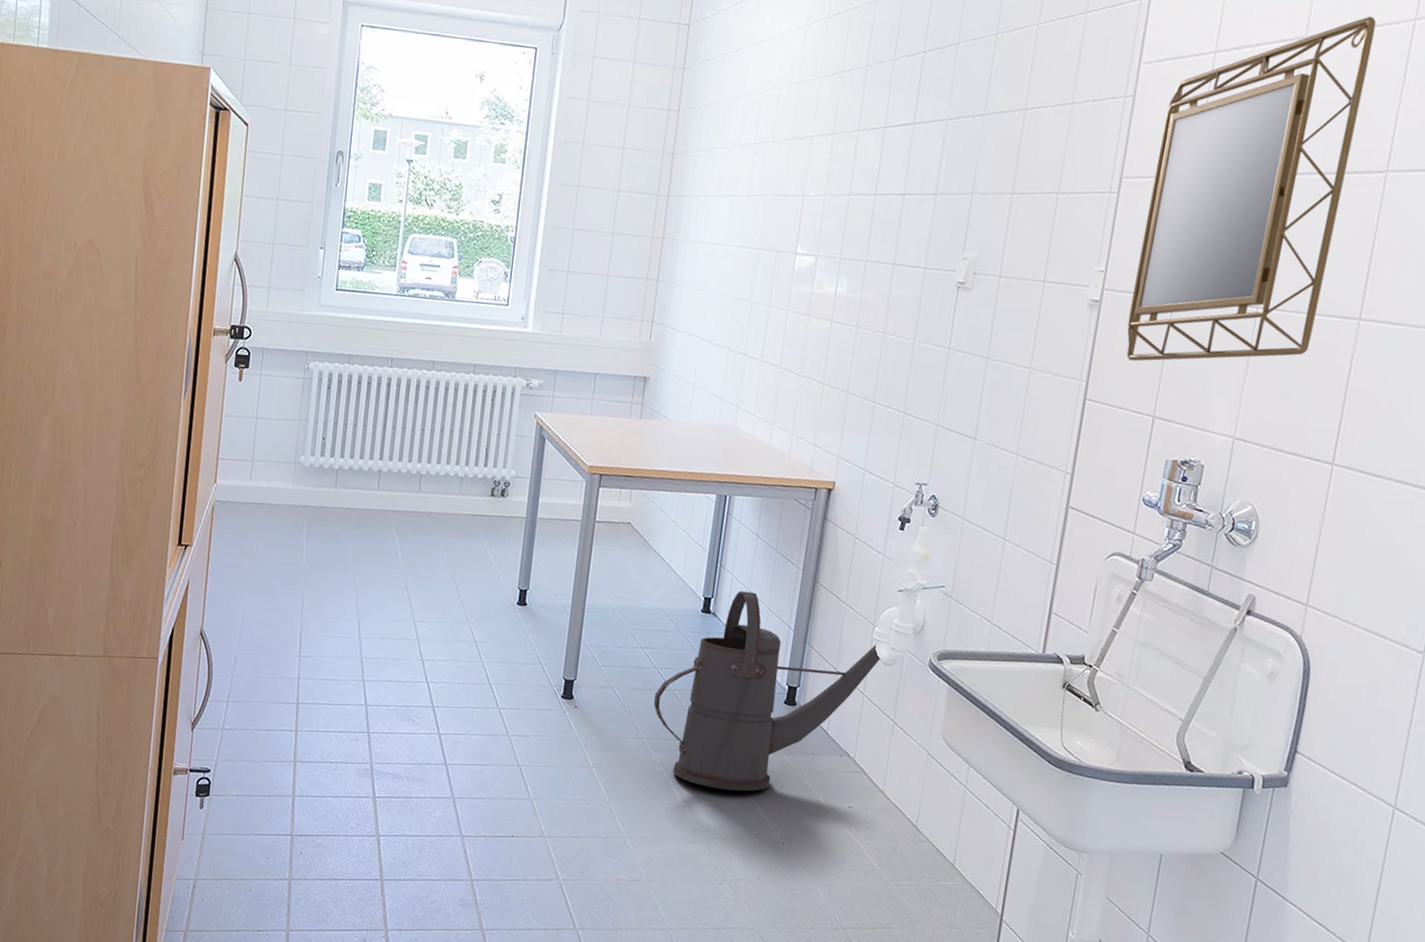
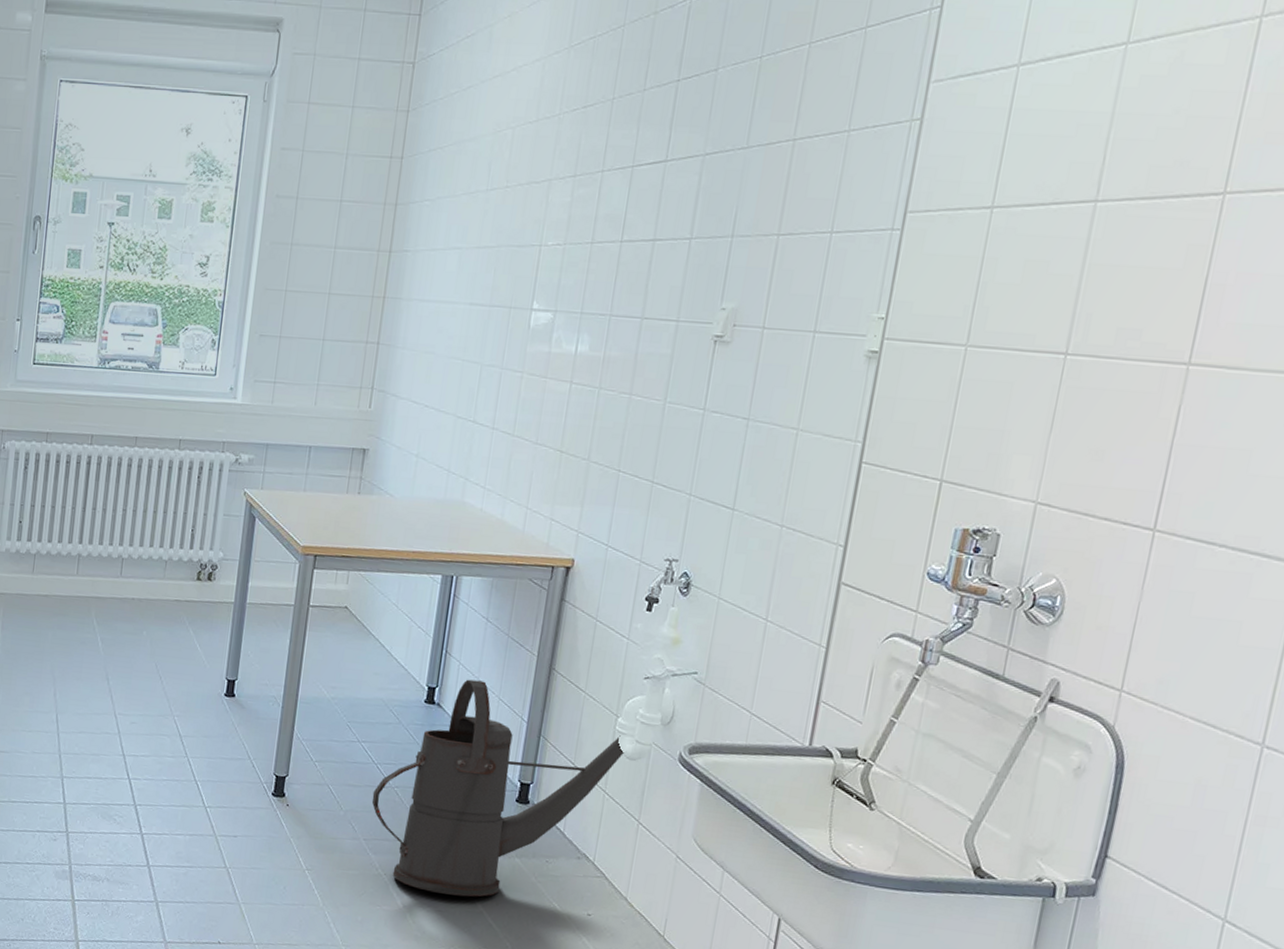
home mirror: present [1126,16,1377,362] -> none [910,15,1214,419]

